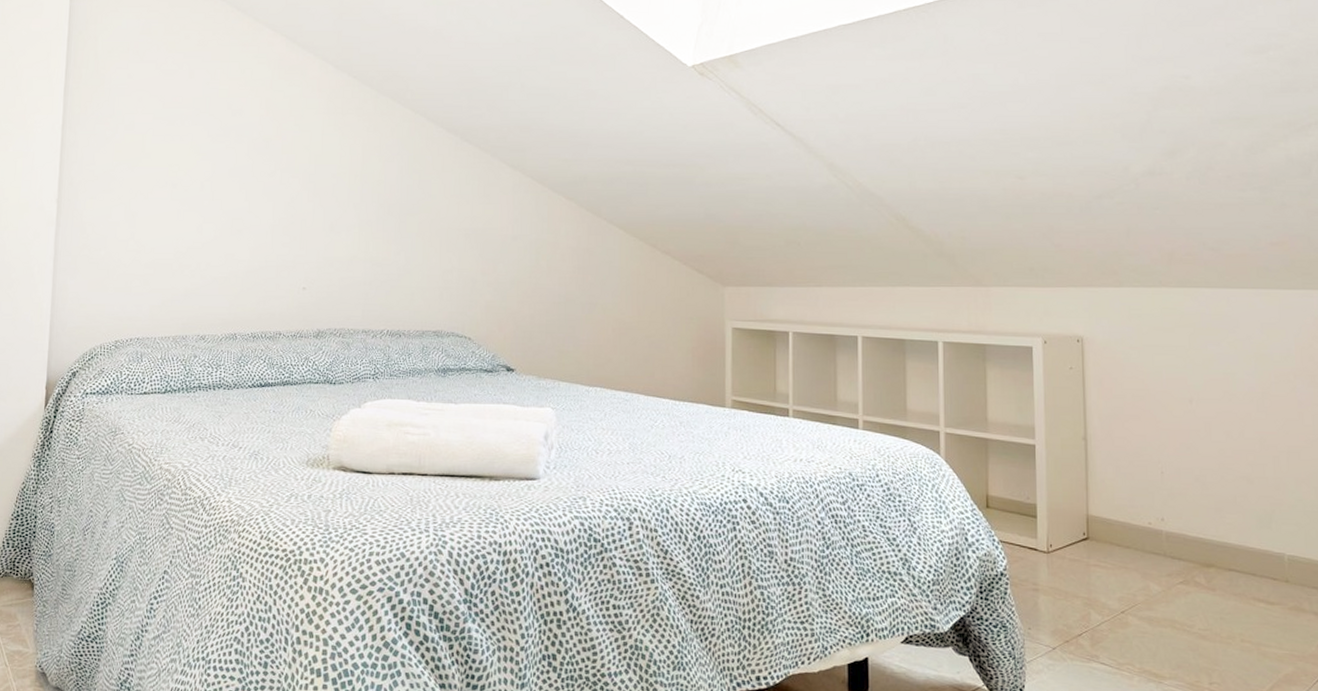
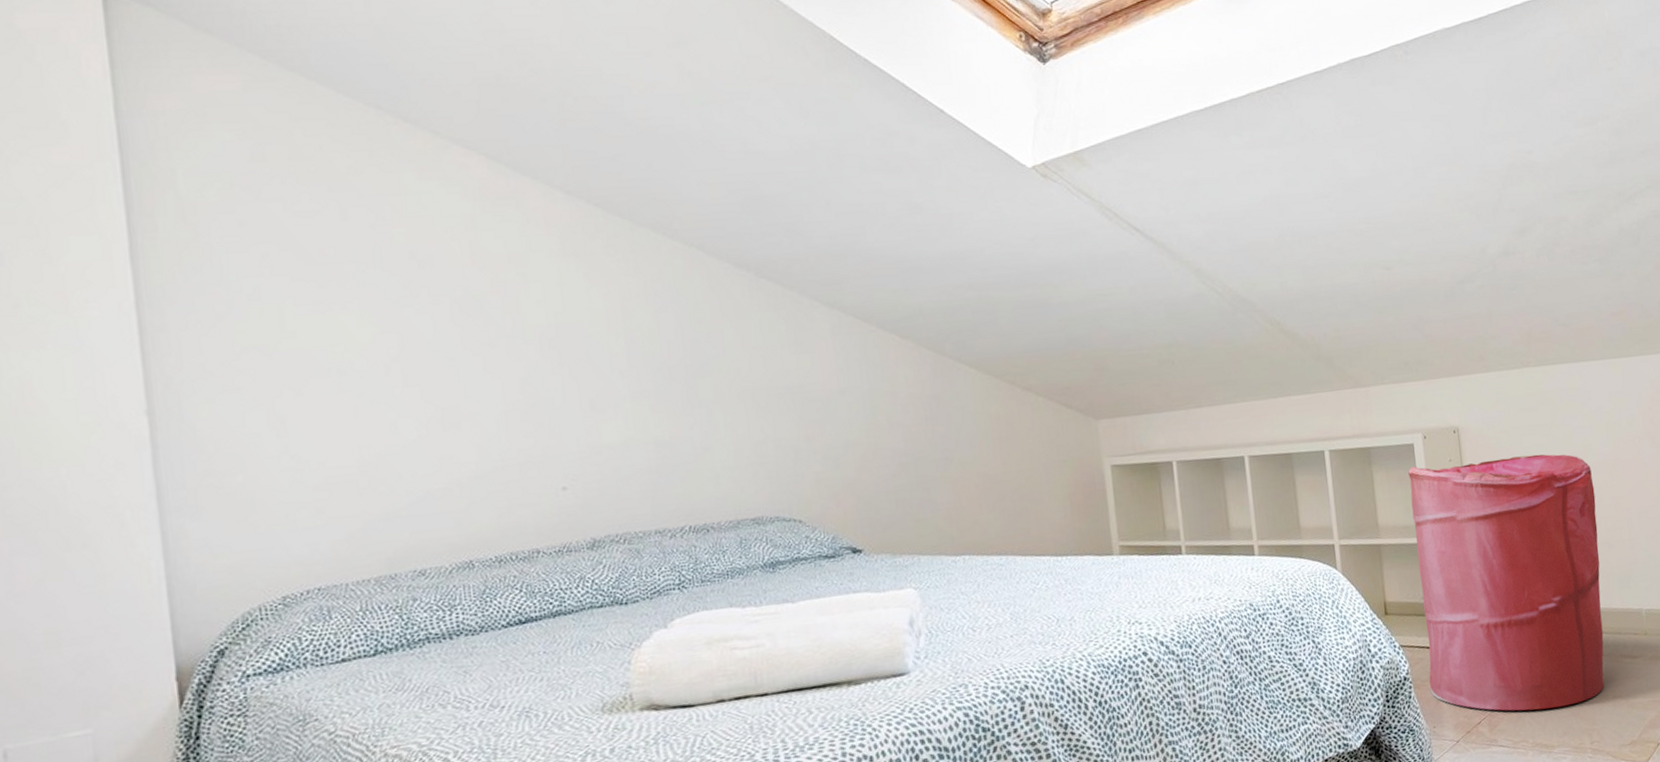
laundry hamper: none [1024,369,1236,638] -> present [1408,454,1605,711]

